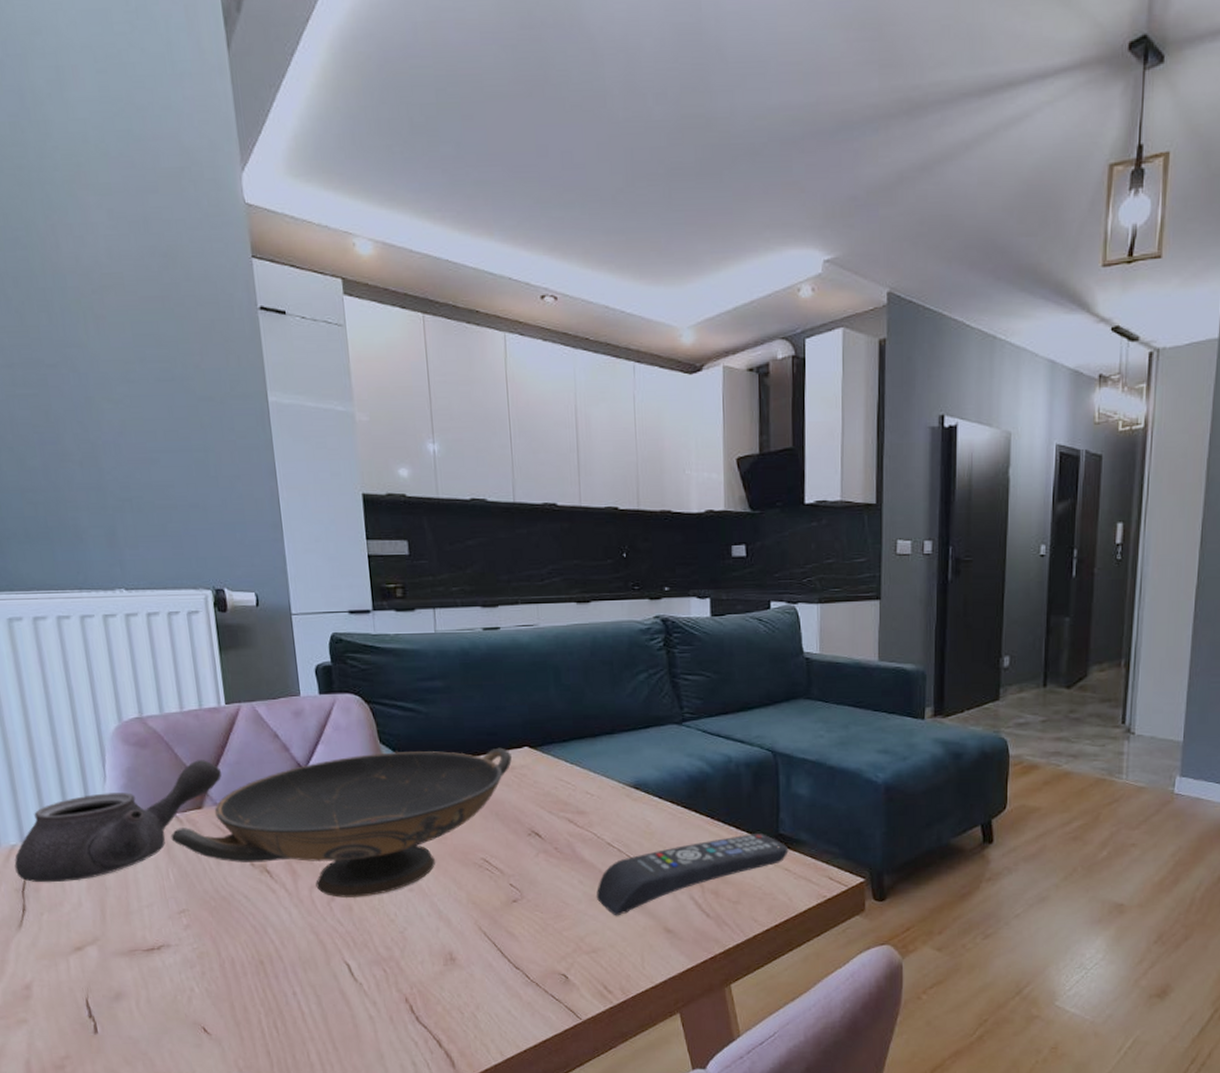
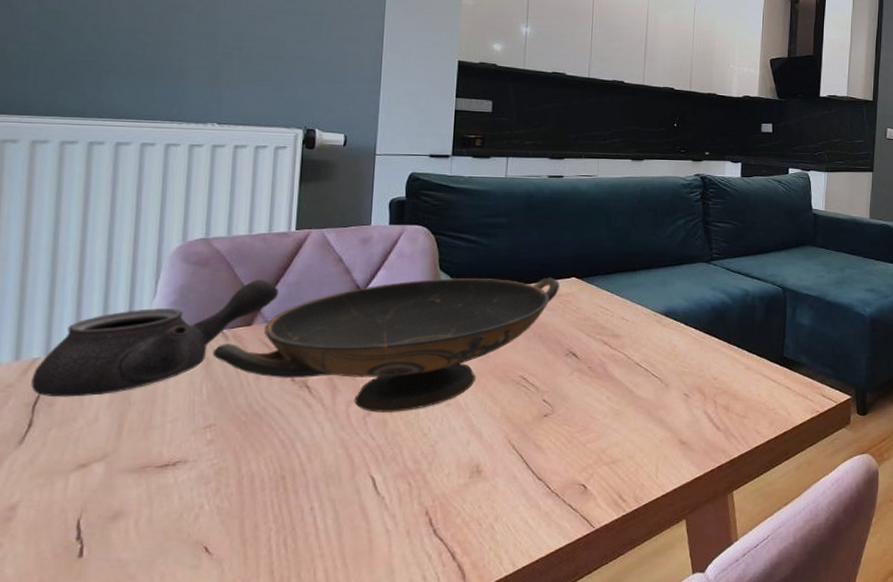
remote control: present [596,832,789,916] -> none [621,356,791,430]

